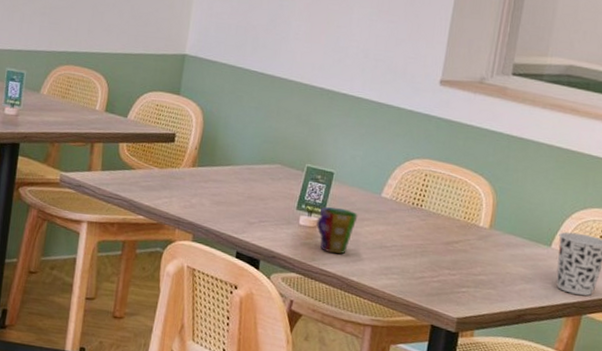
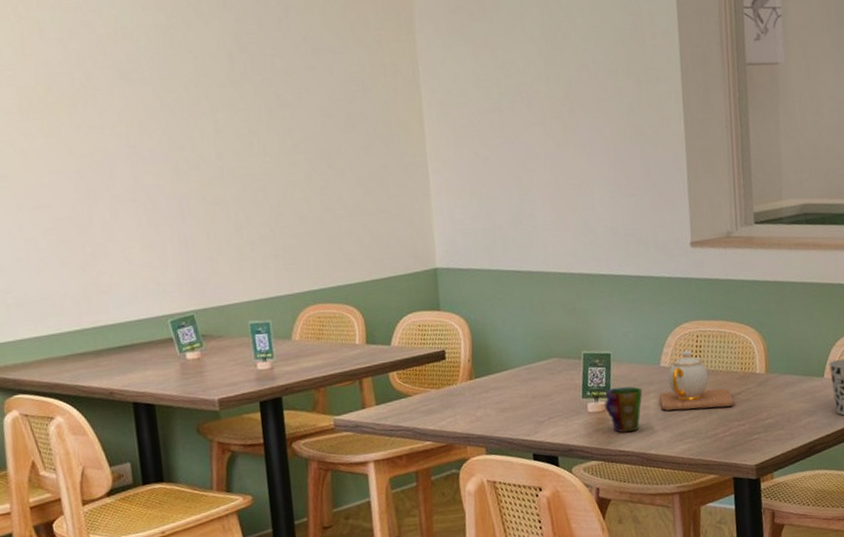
teapot: none [373,186,450,253] -> present [660,350,734,411]

